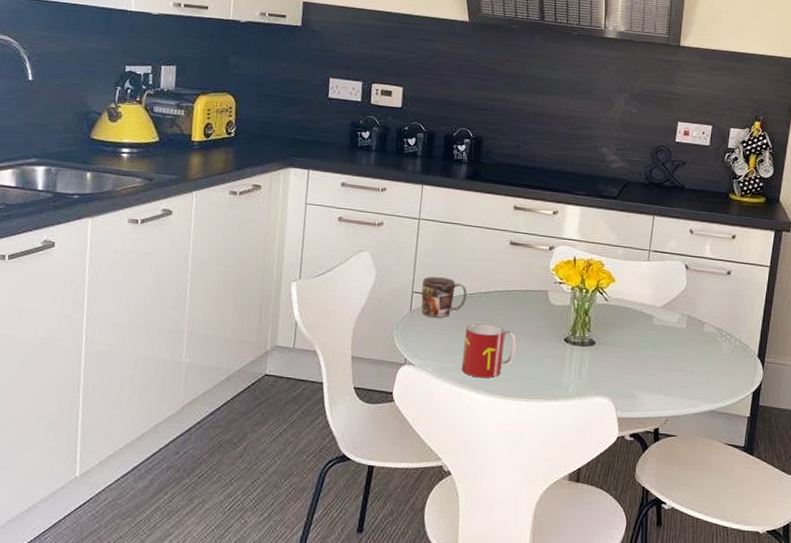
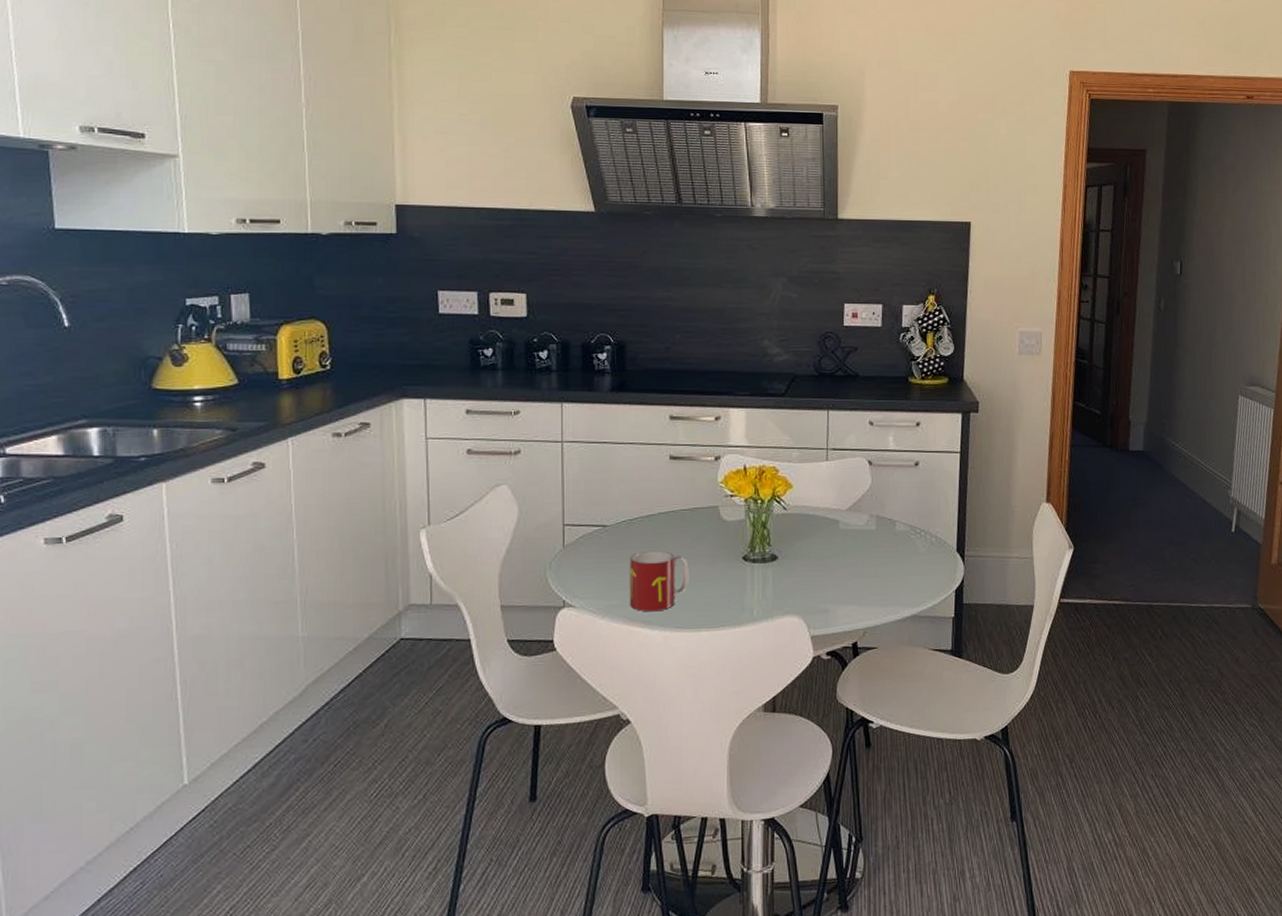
mug: present [421,276,467,318] -> none [574,504,627,551]

